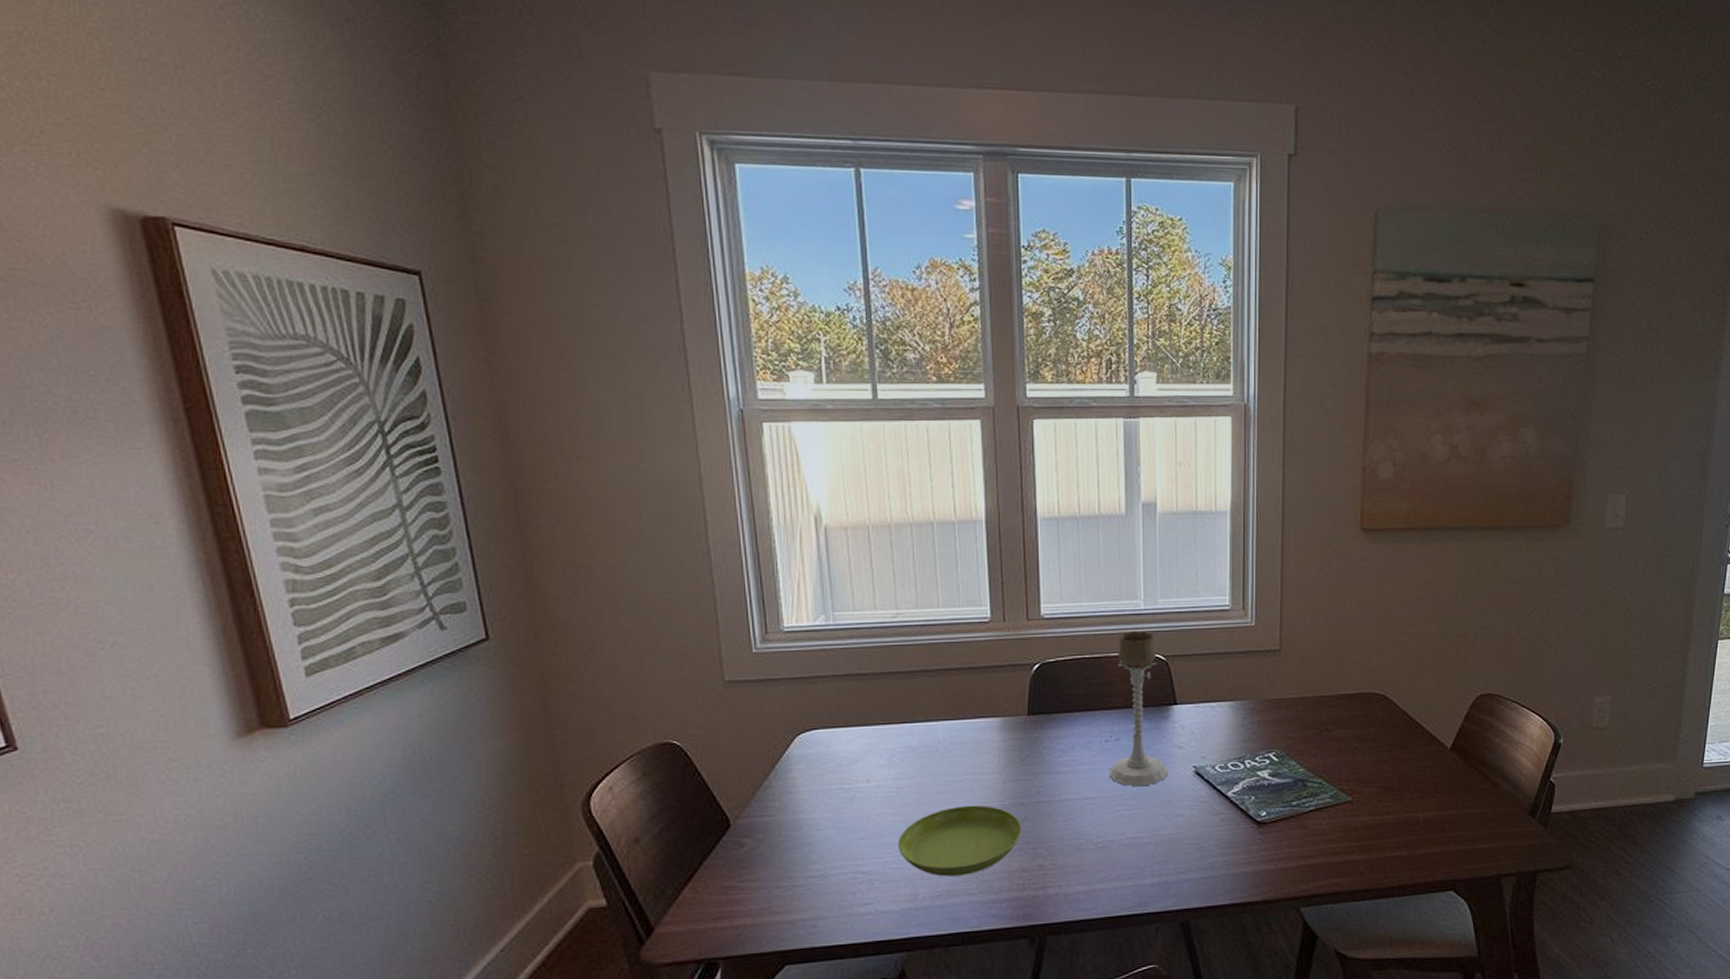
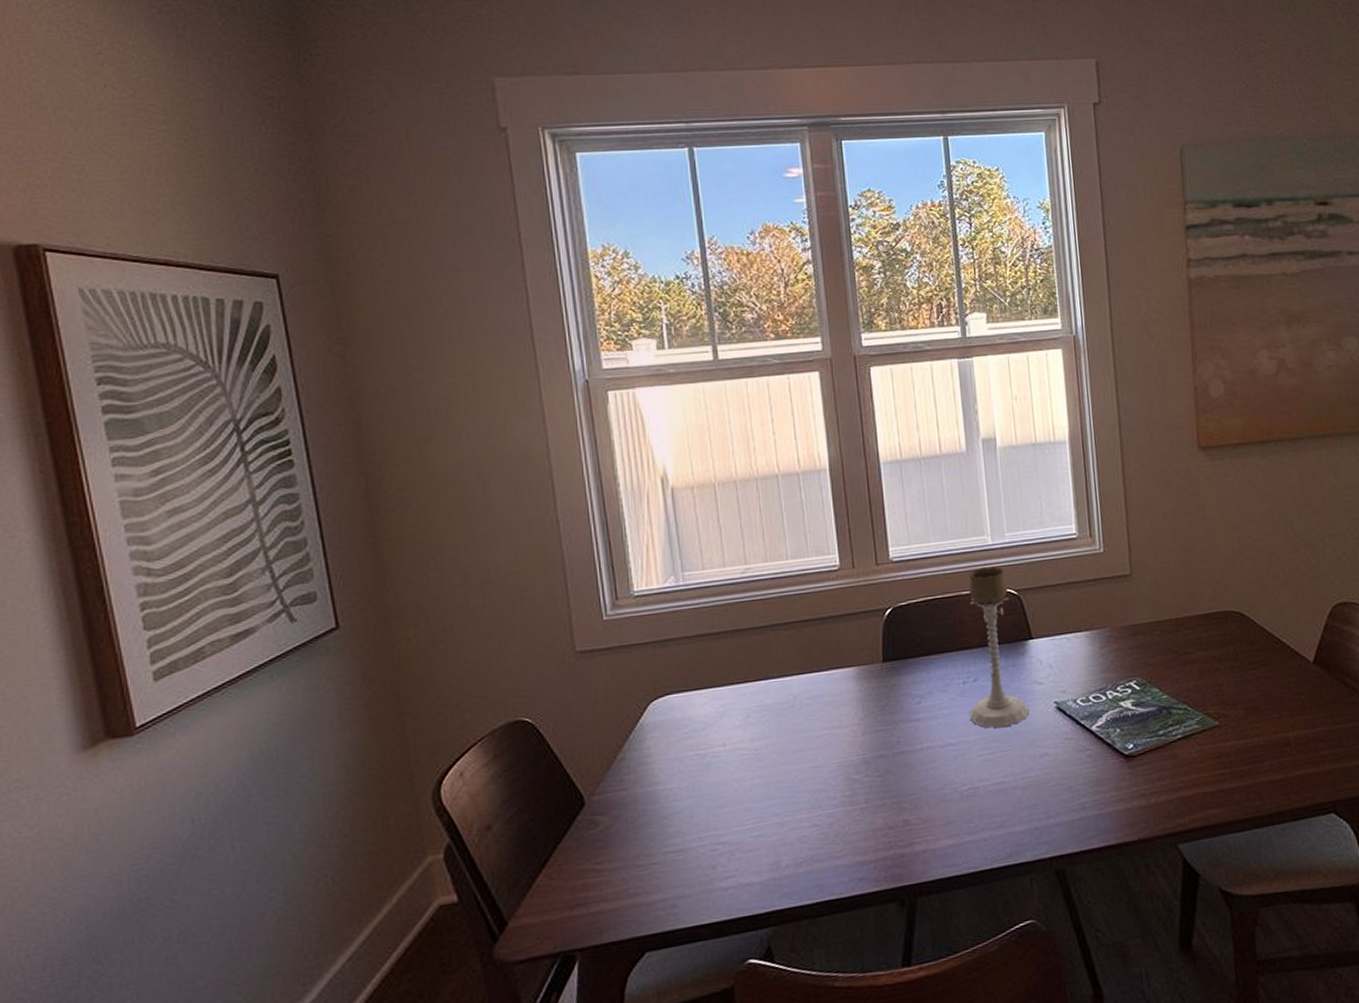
saucer: present [898,805,1023,877] -> none [758,760,885,841]

